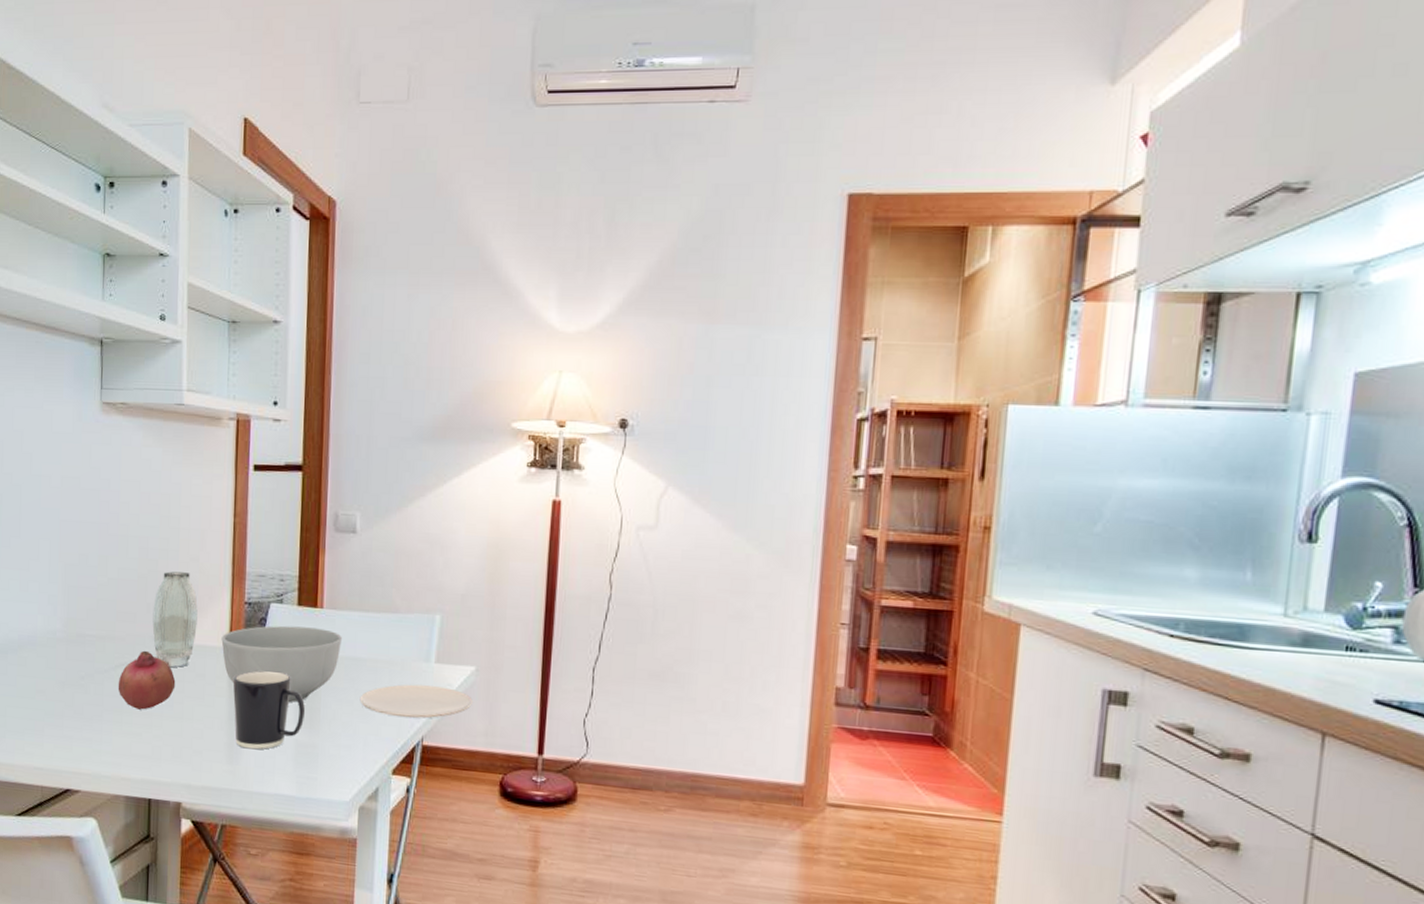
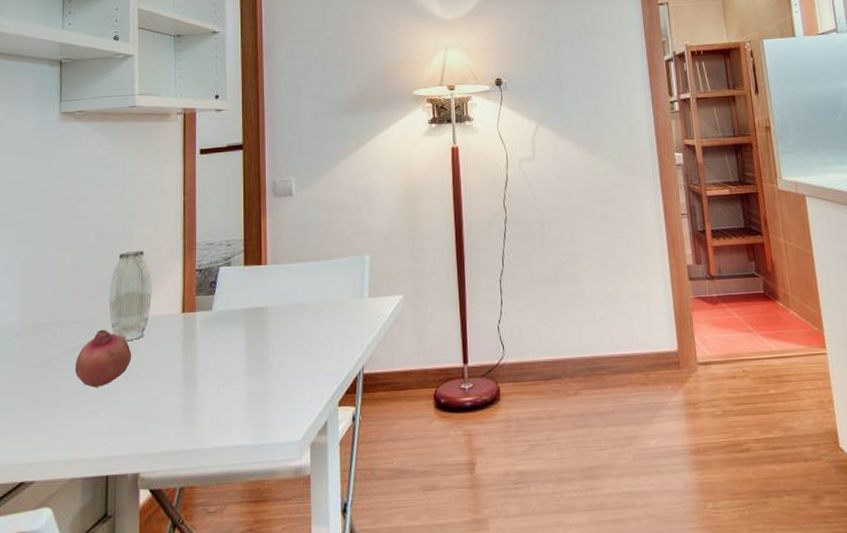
bowl: present [221,625,342,703] -> none [175,283,285,356]
mug: present [233,670,305,750] -> none [187,328,255,407]
plate: present [359,684,473,719] -> none [304,317,403,352]

